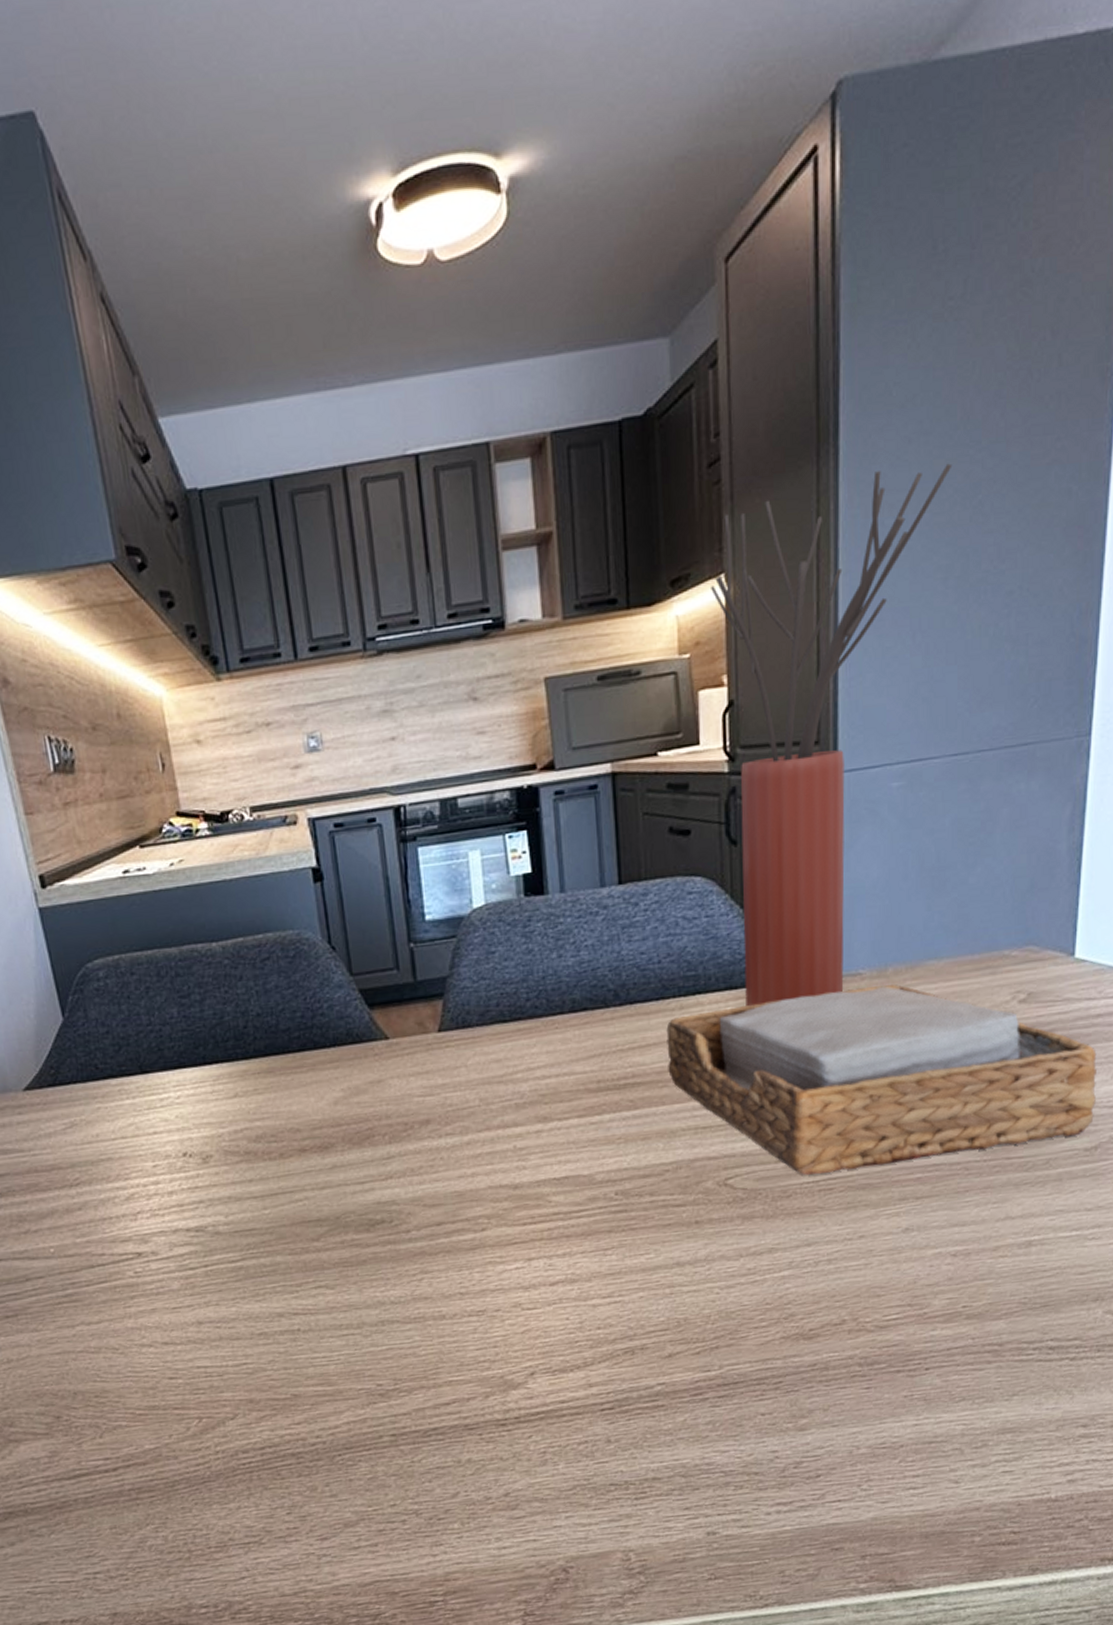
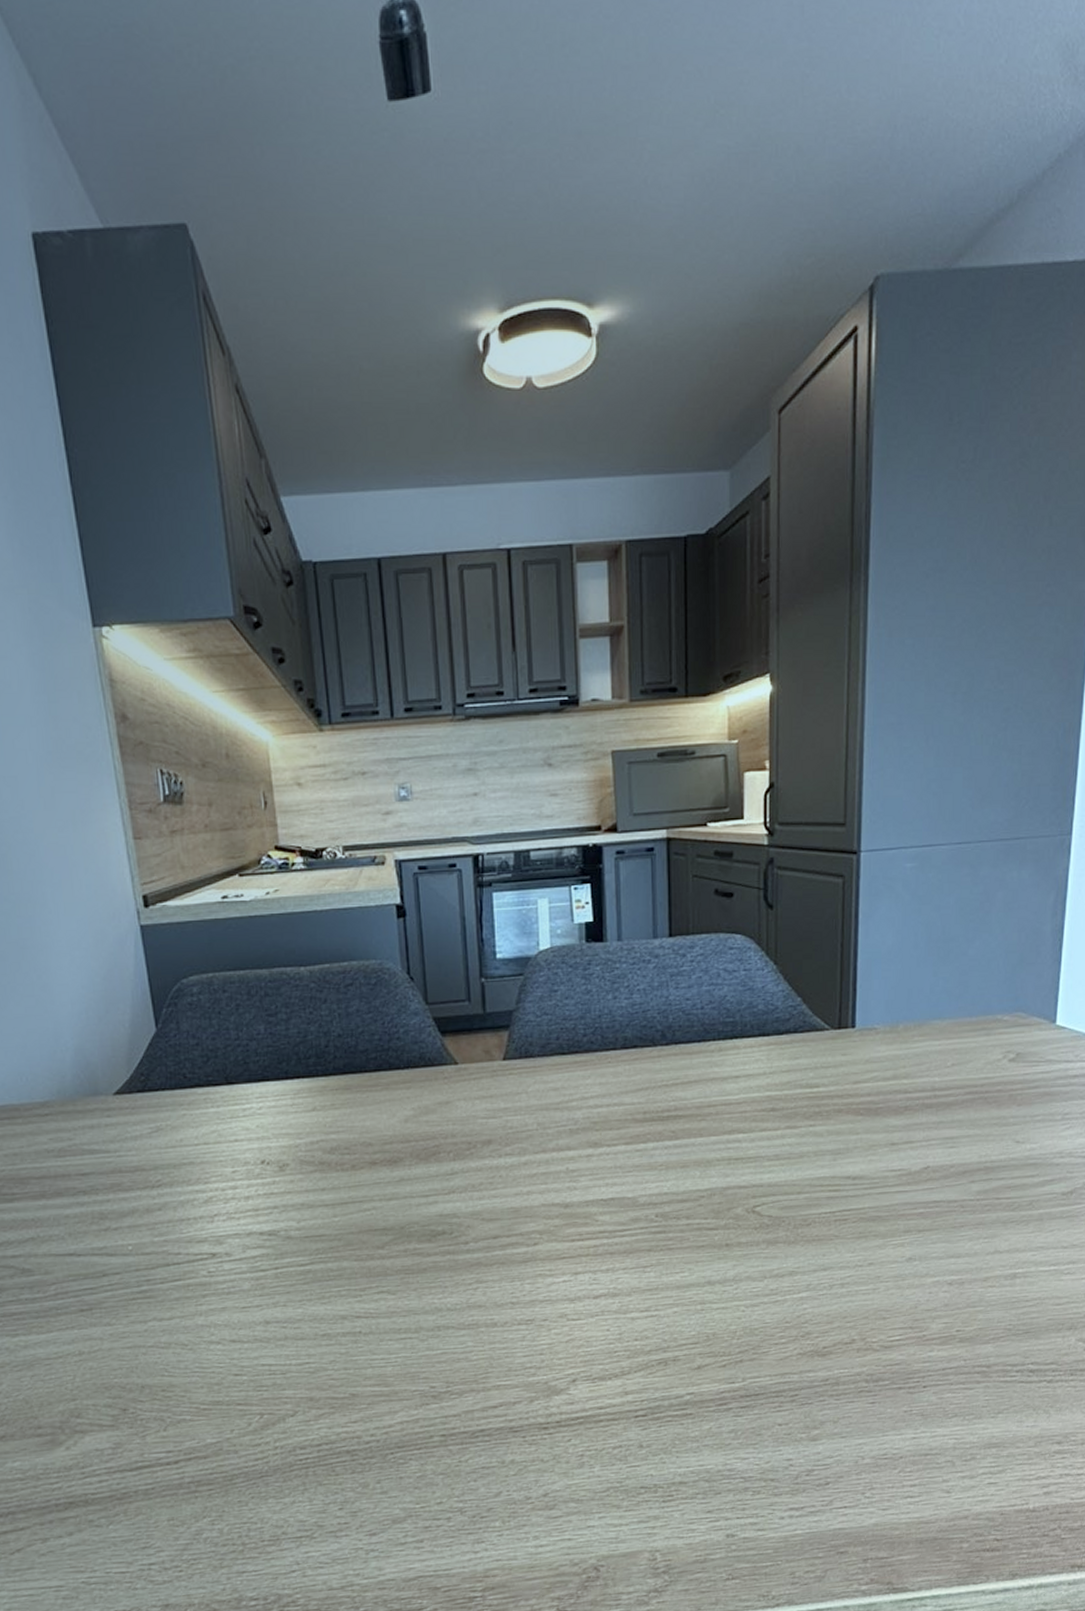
napkin holder: present [666,984,1097,1175] -> none [706,1040,1073,1206]
vase: present [711,463,953,1007] -> none [758,597,962,1053]

